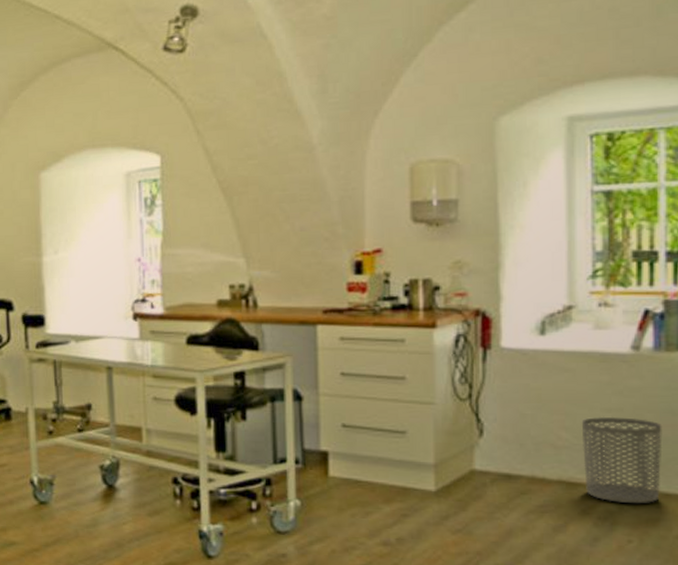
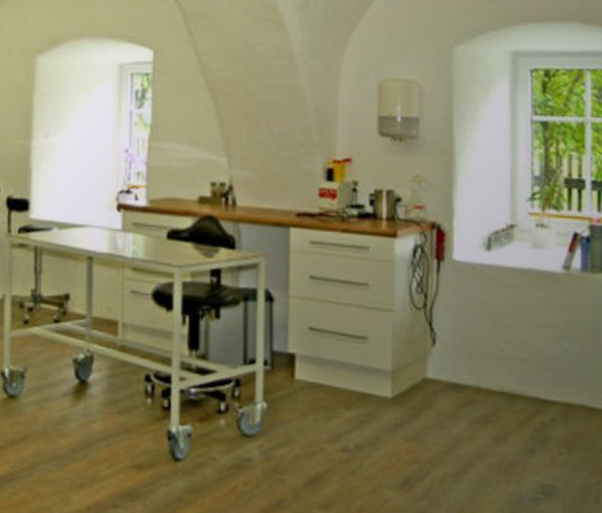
waste bin: present [581,416,663,504] -> none [520,331,588,417]

